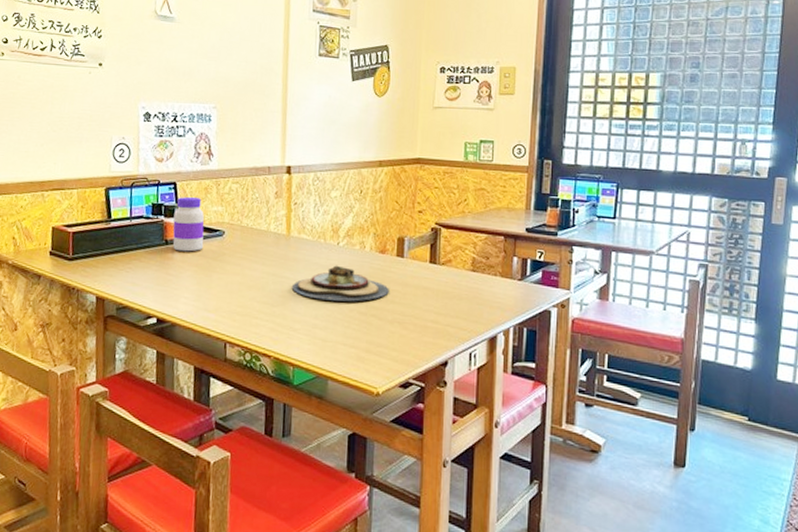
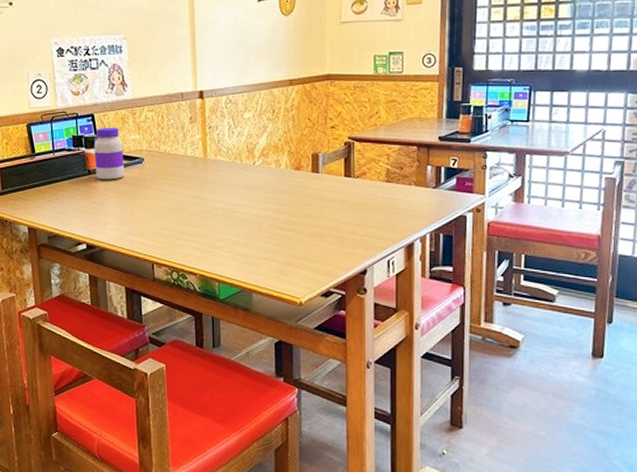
plate: present [291,265,389,302] -> none [212,184,306,218]

